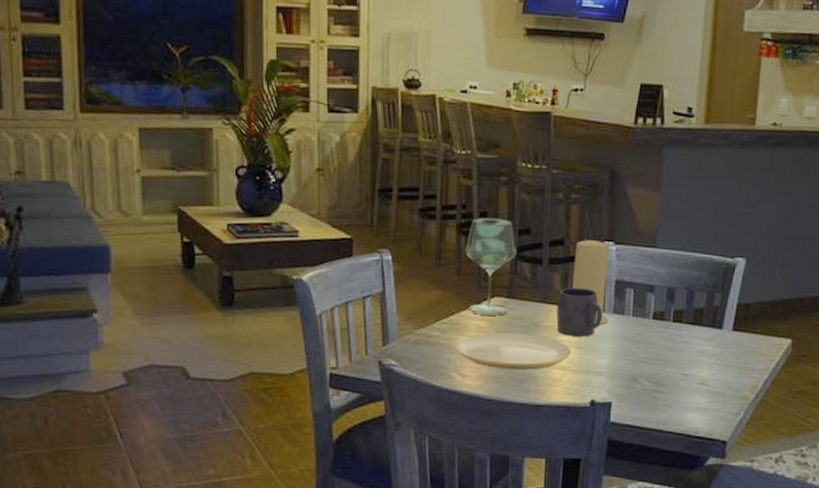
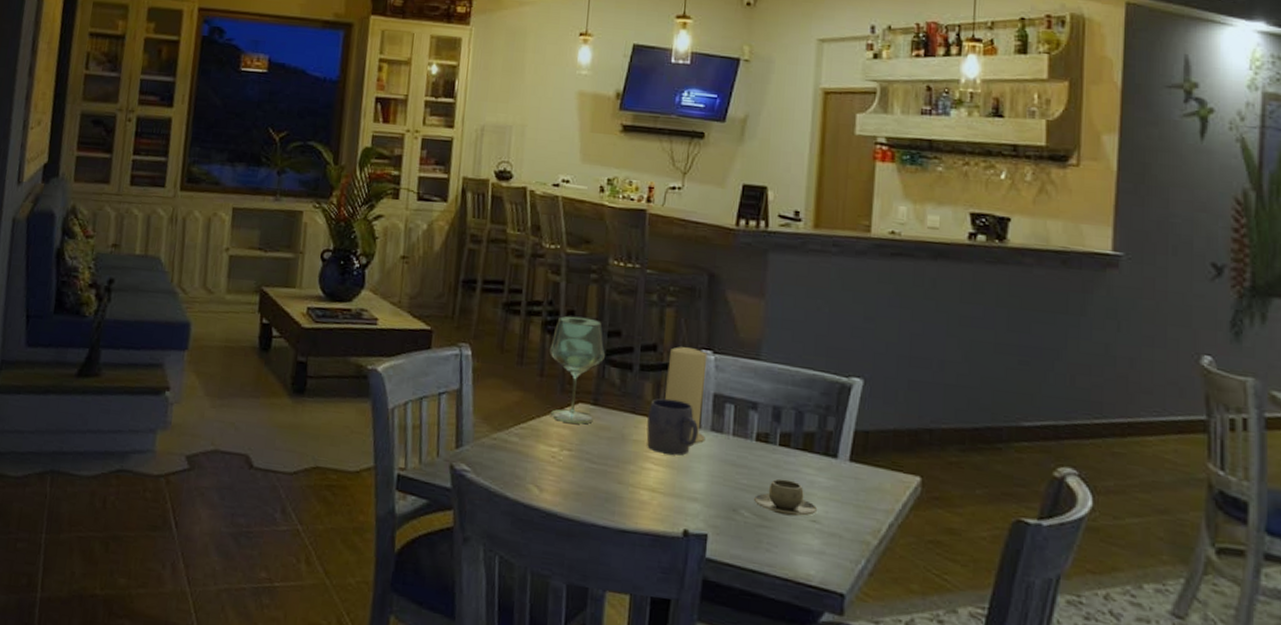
plate: present [454,332,571,370] -> none [533,442,663,489]
teacup: none [651,350,705,381] -> present [754,478,818,517]

